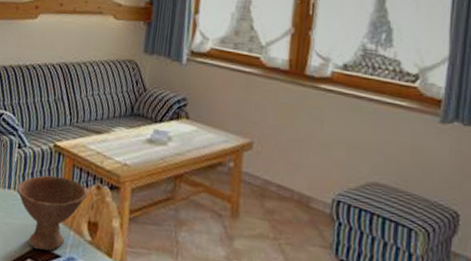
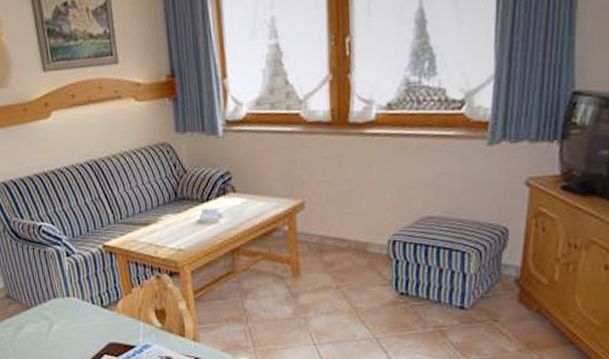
bowl: present [17,175,87,251] -> none [75,275,148,344]

